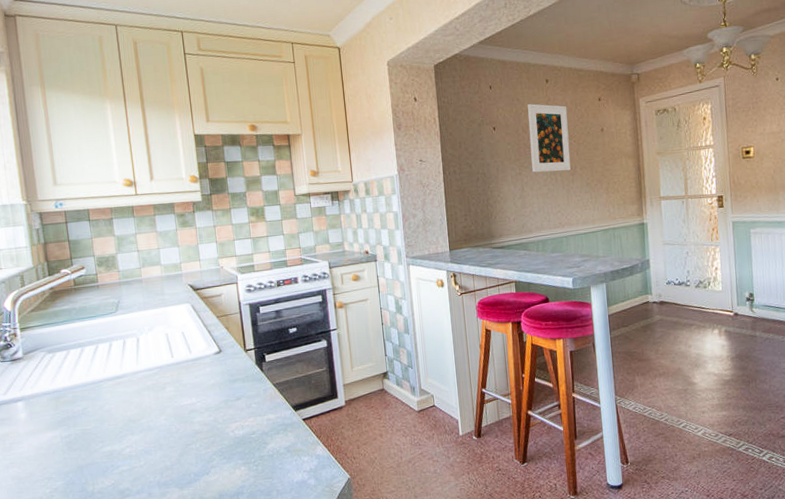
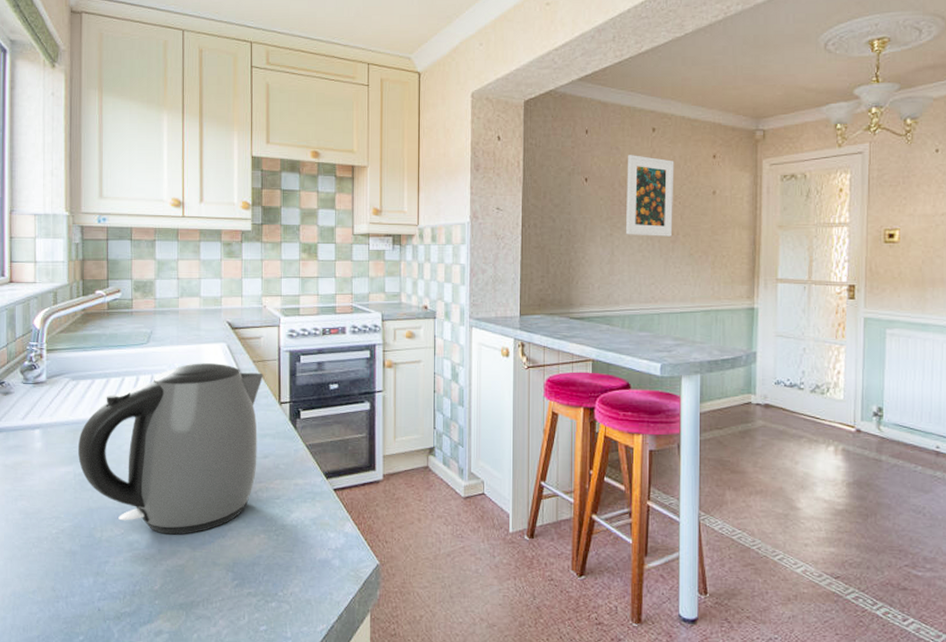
kettle: none [61,322,231,479] -> present [78,363,264,535]

